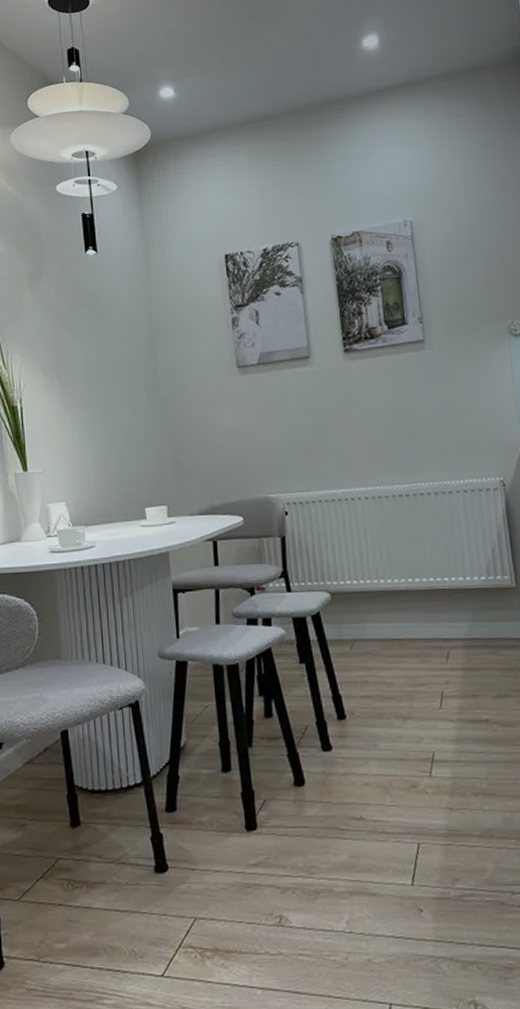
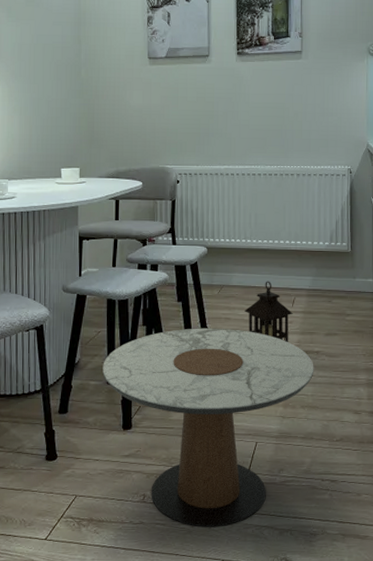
side table: none [214,694,485,959] -> present [103,328,314,527]
lantern: none [385,630,449,709] -> present [244,281,293,342]

